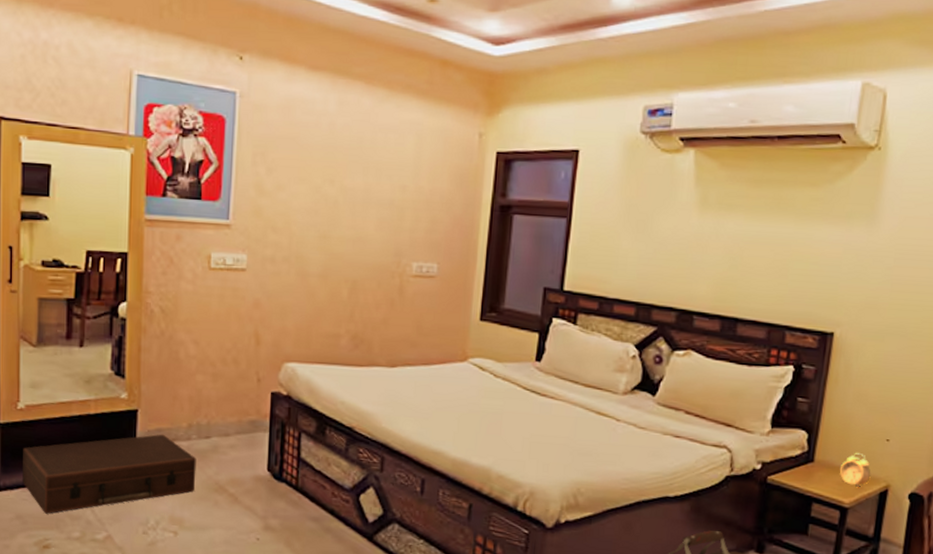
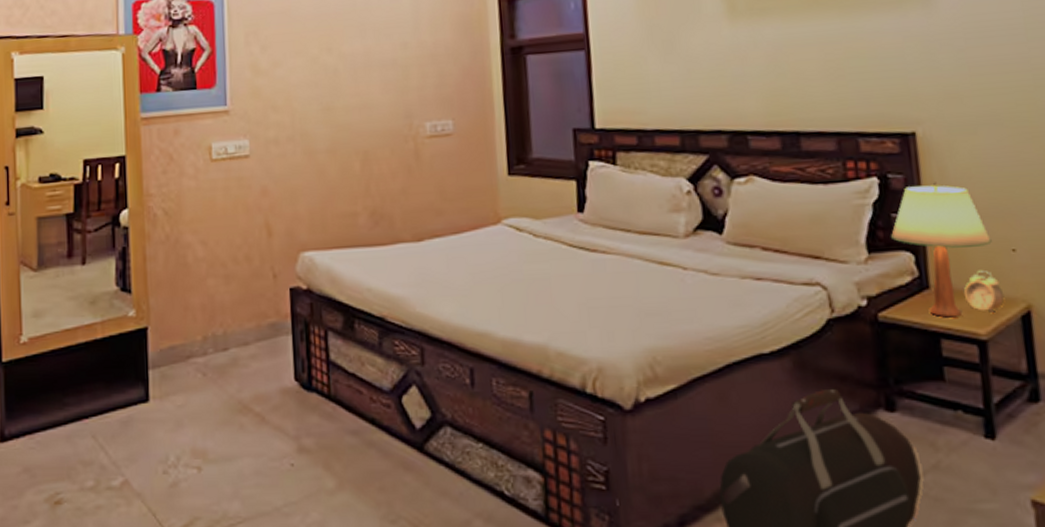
suitcase: present [23,434,197,514] -> none [28,352,217,463]
table lamp: none [792,376,872,487] -> present [890,182,992,318]

